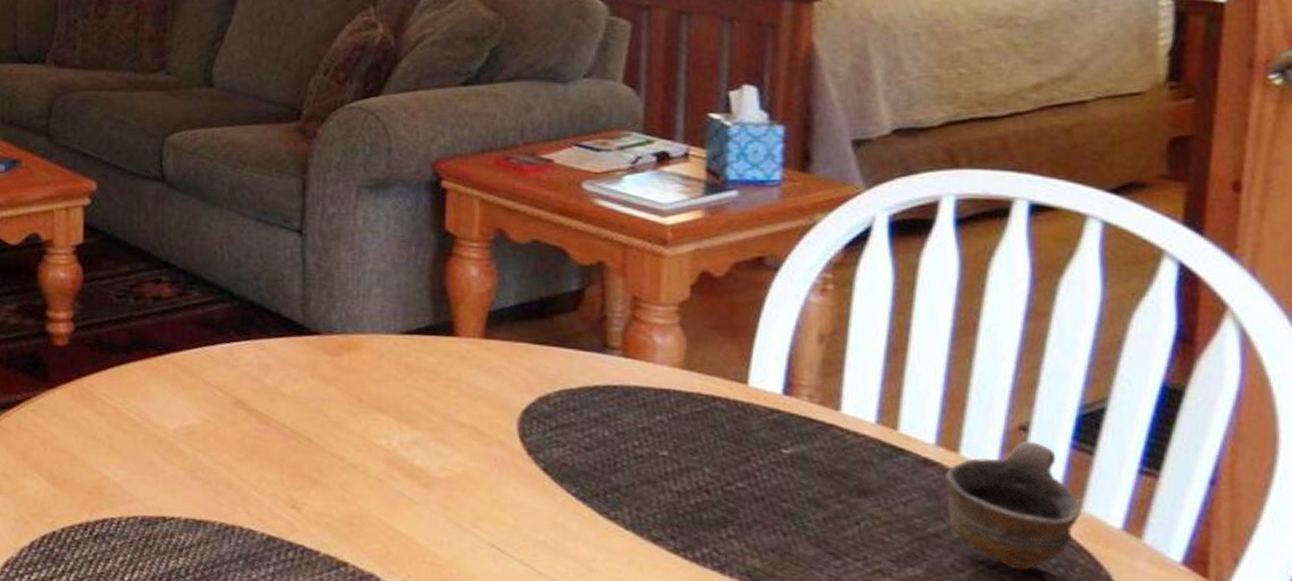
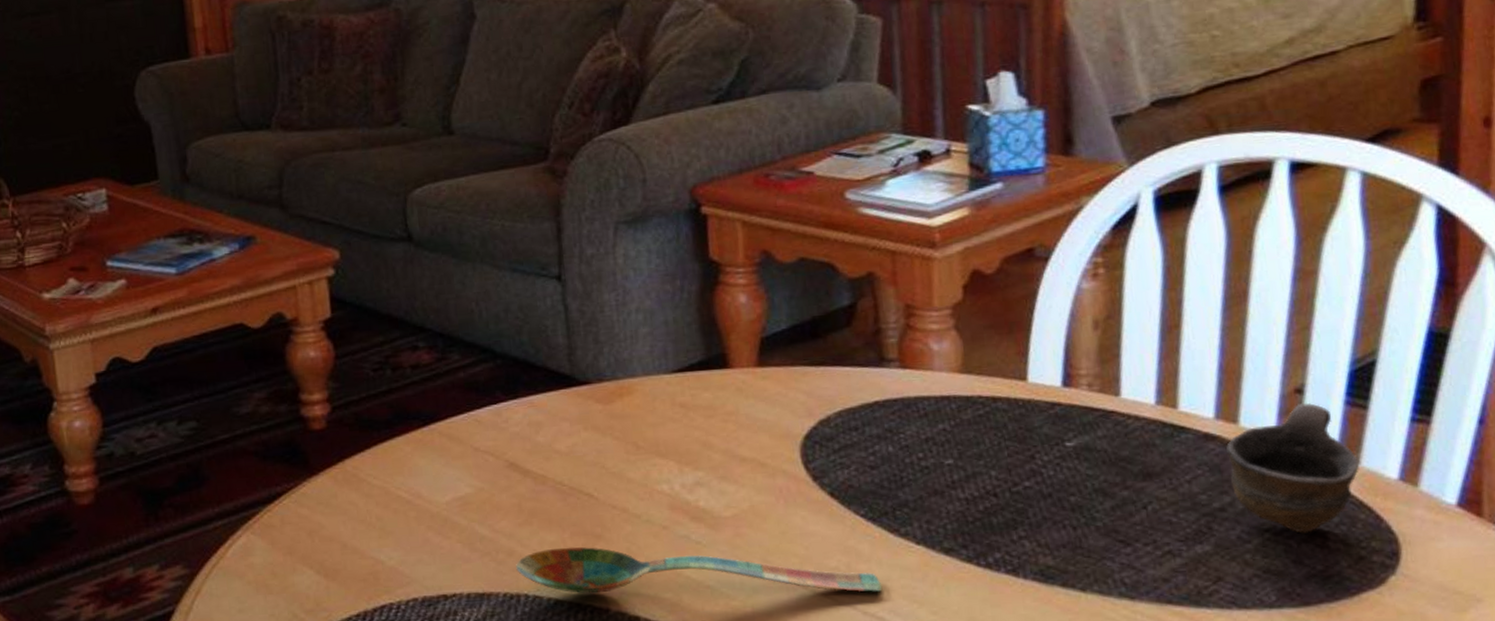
spoon: none [234,486,587,571] -> present [516,547,882,594]

